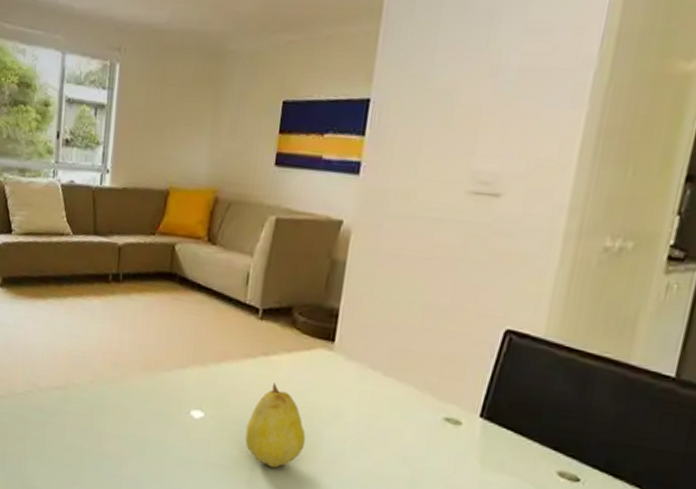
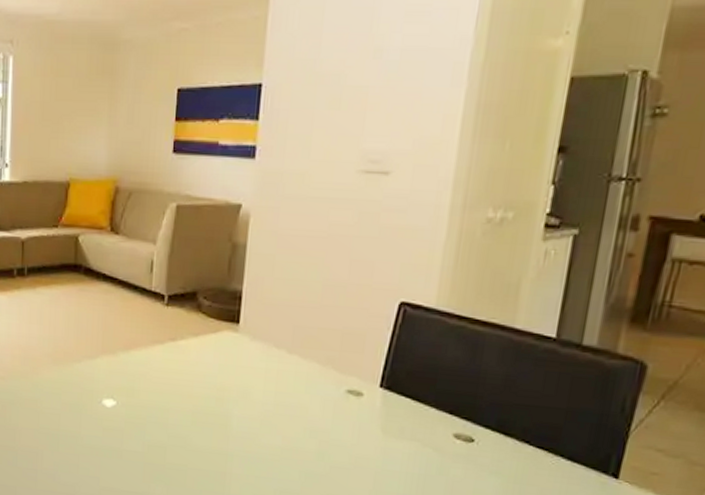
fruit: present [245,383,306,468] -> none [157,367,217,450]

